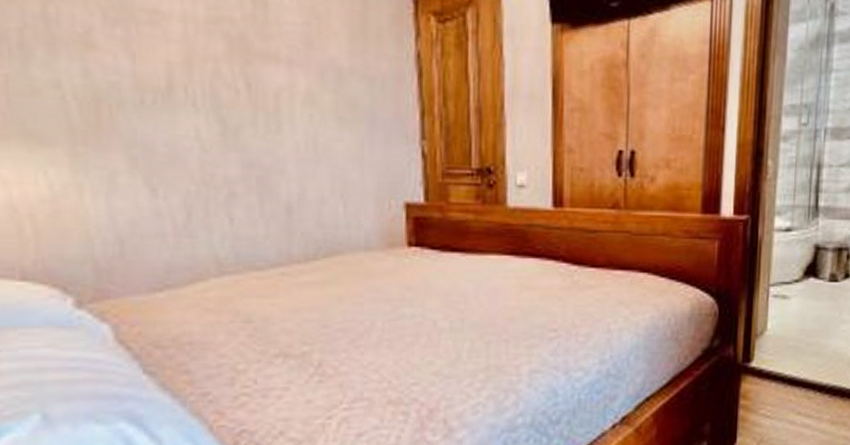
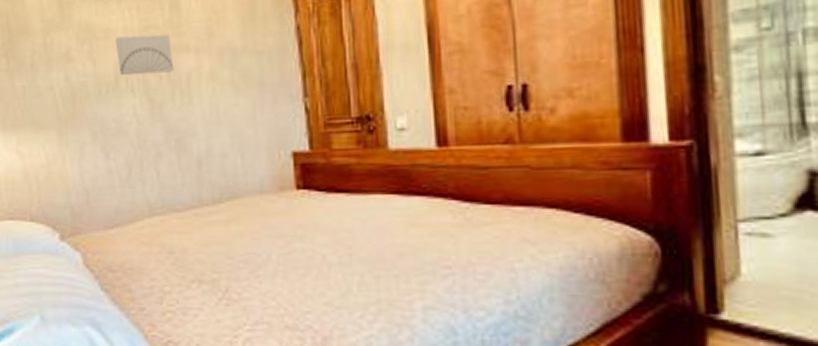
wall art: none [168,24,257,87] -> present [115,35,174,76]

